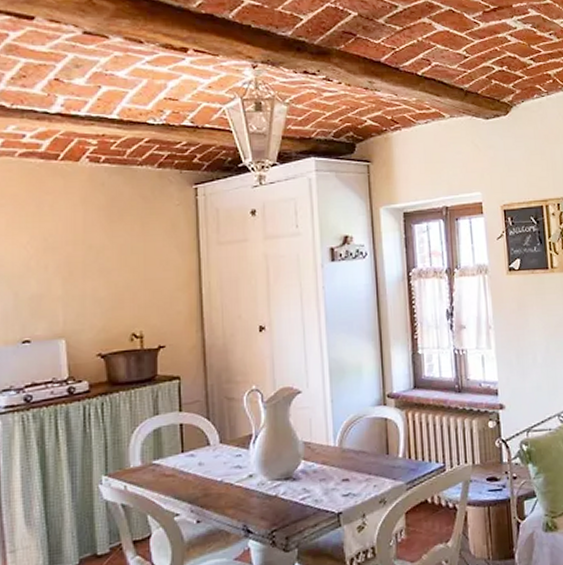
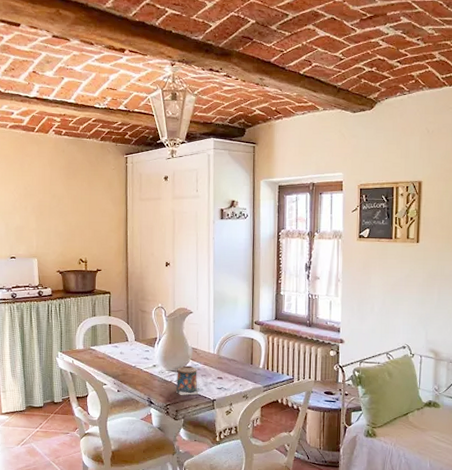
candle: none [284,468,317,514] -> present [176,365,199,395]

